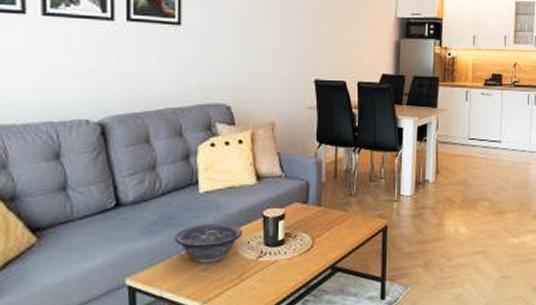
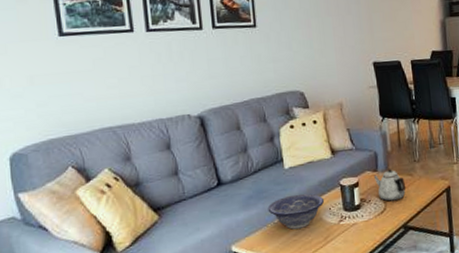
teapot: none [302,202,339,238] -> present [373,169,406,202]

